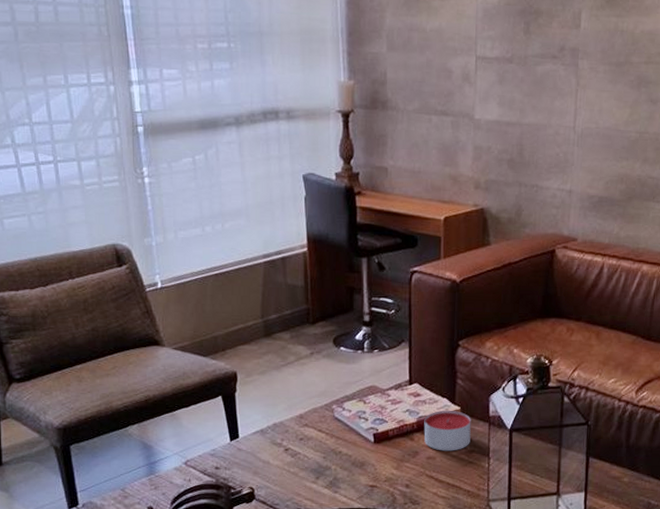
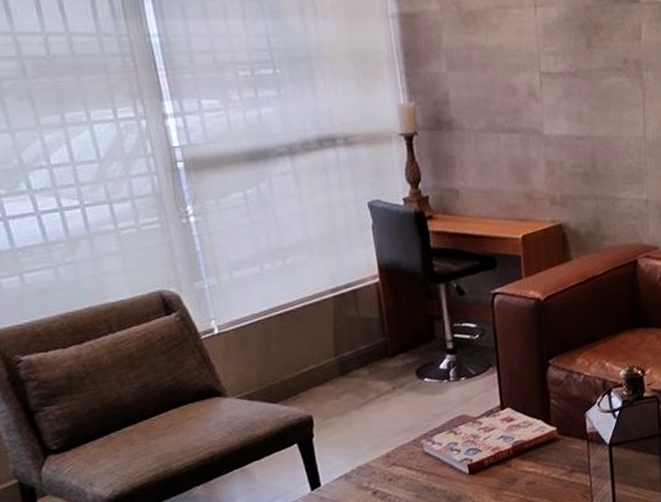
candle: present [424,410,471,451] -> none [520,431,570,475]

